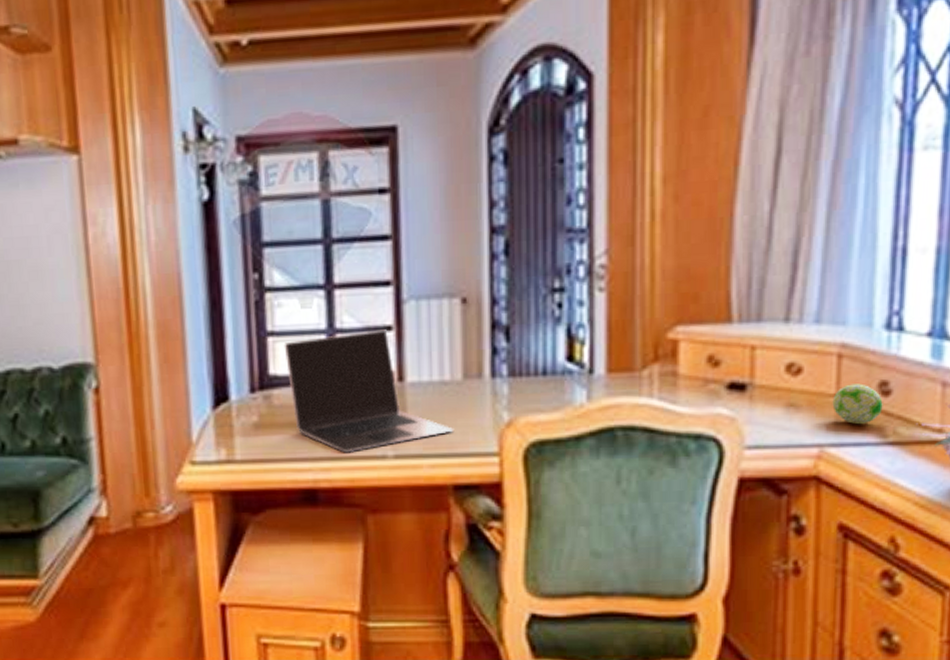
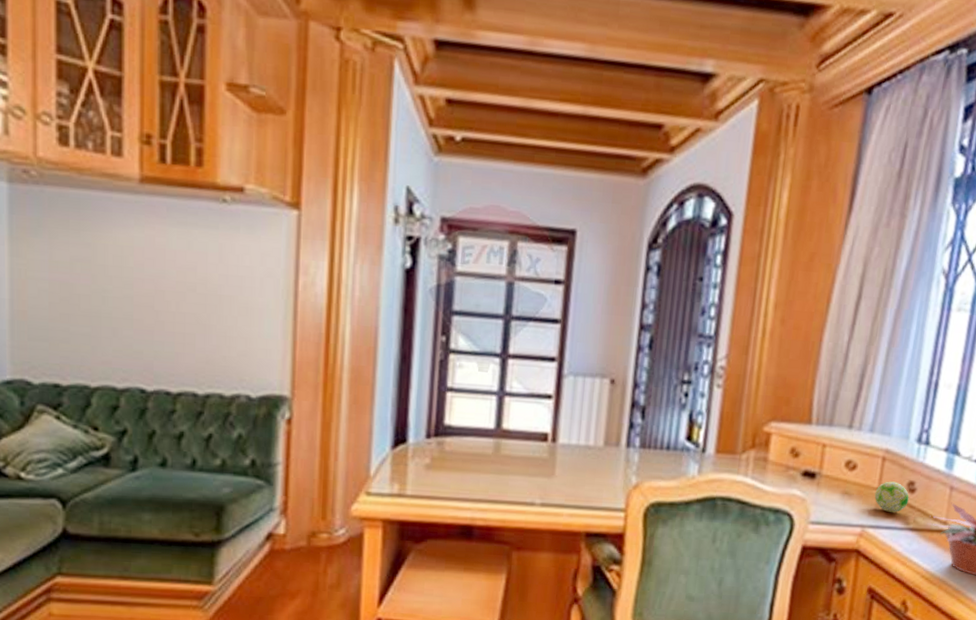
laptop: present [284,329,454,453] -> none [460,397,592,498]

